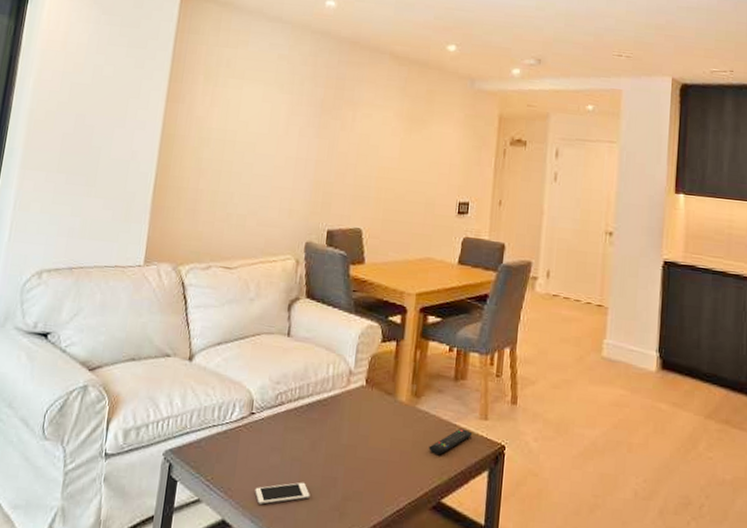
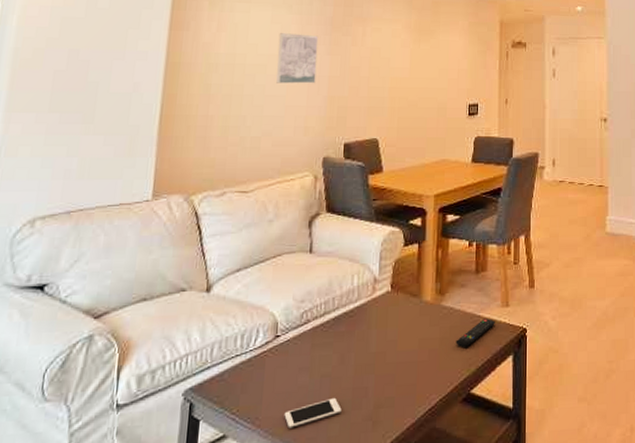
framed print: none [264,112,308,167] -> present [276,33,319,84]

